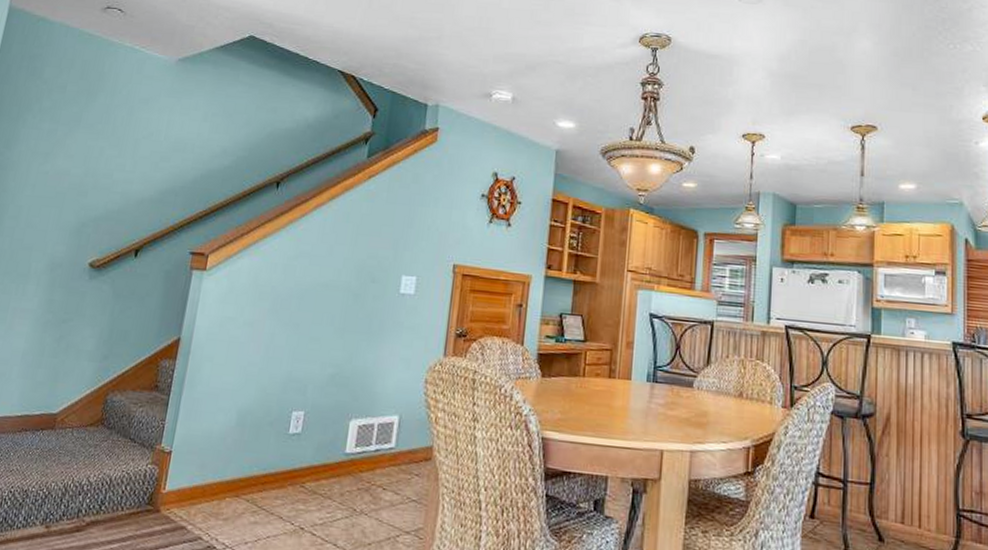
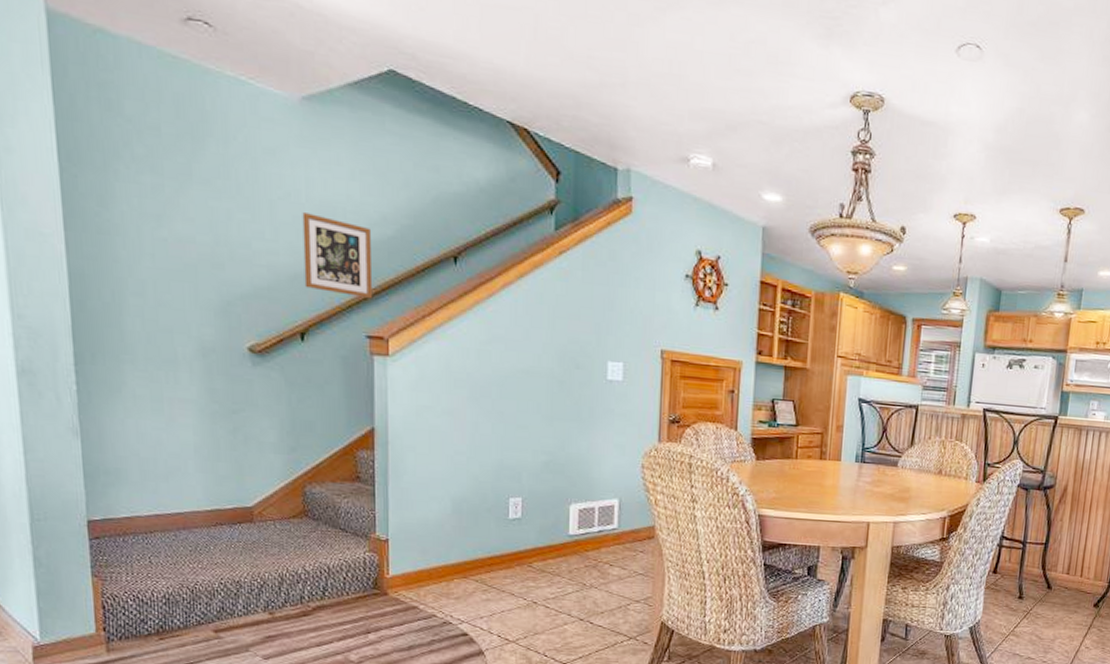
picture frame: none [148,148,211,220] -> present [302,212,373,299]

